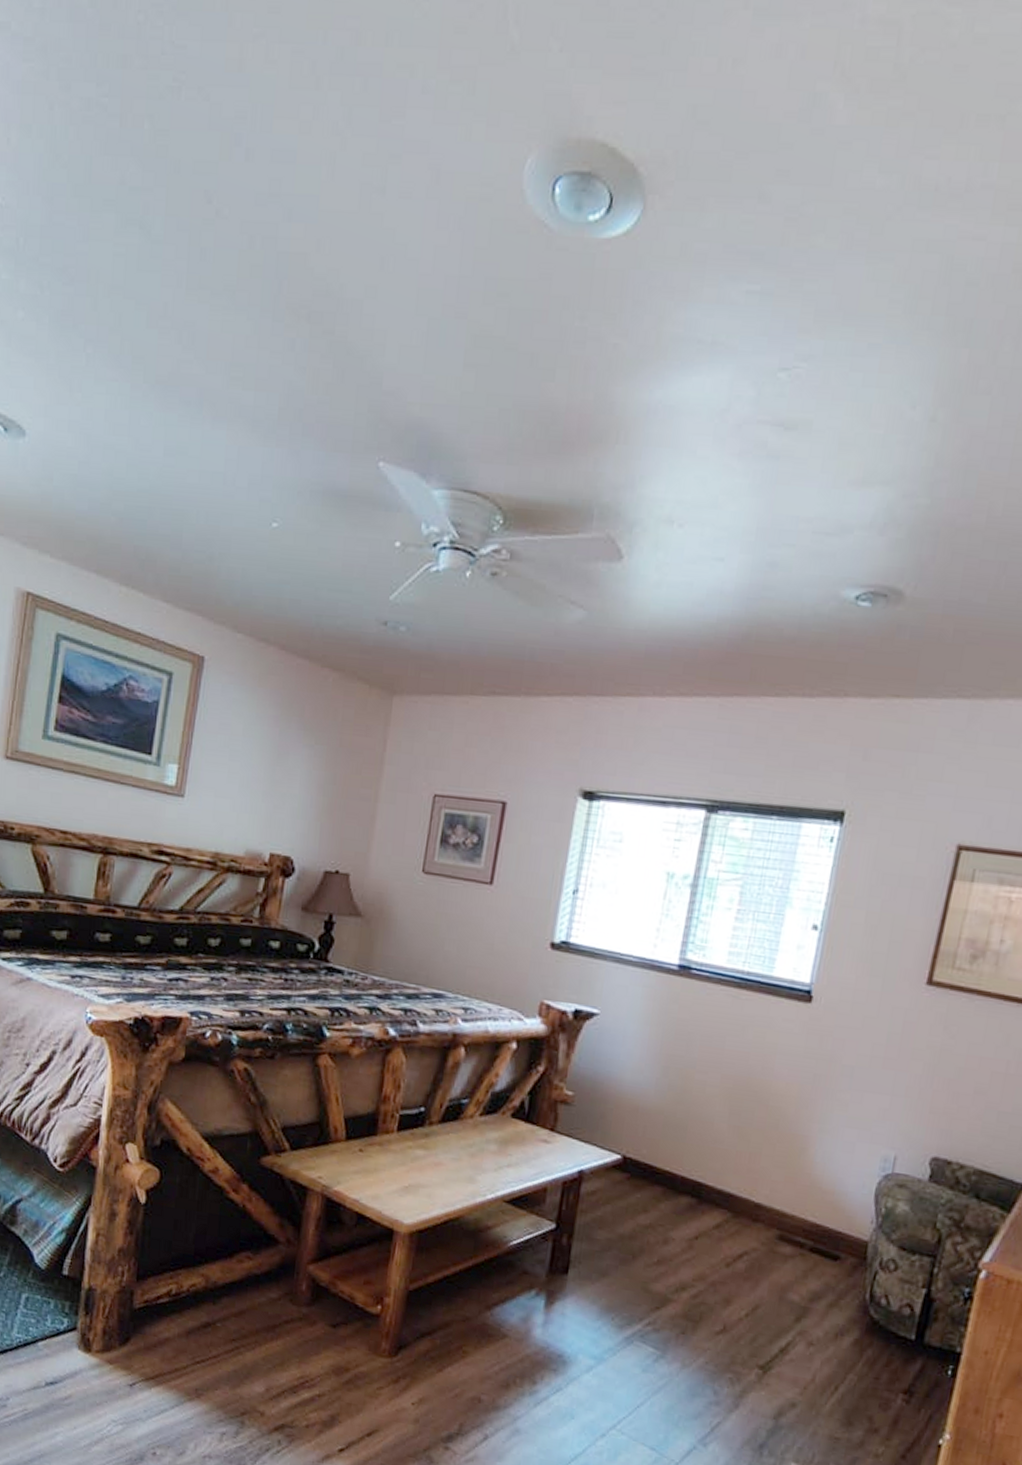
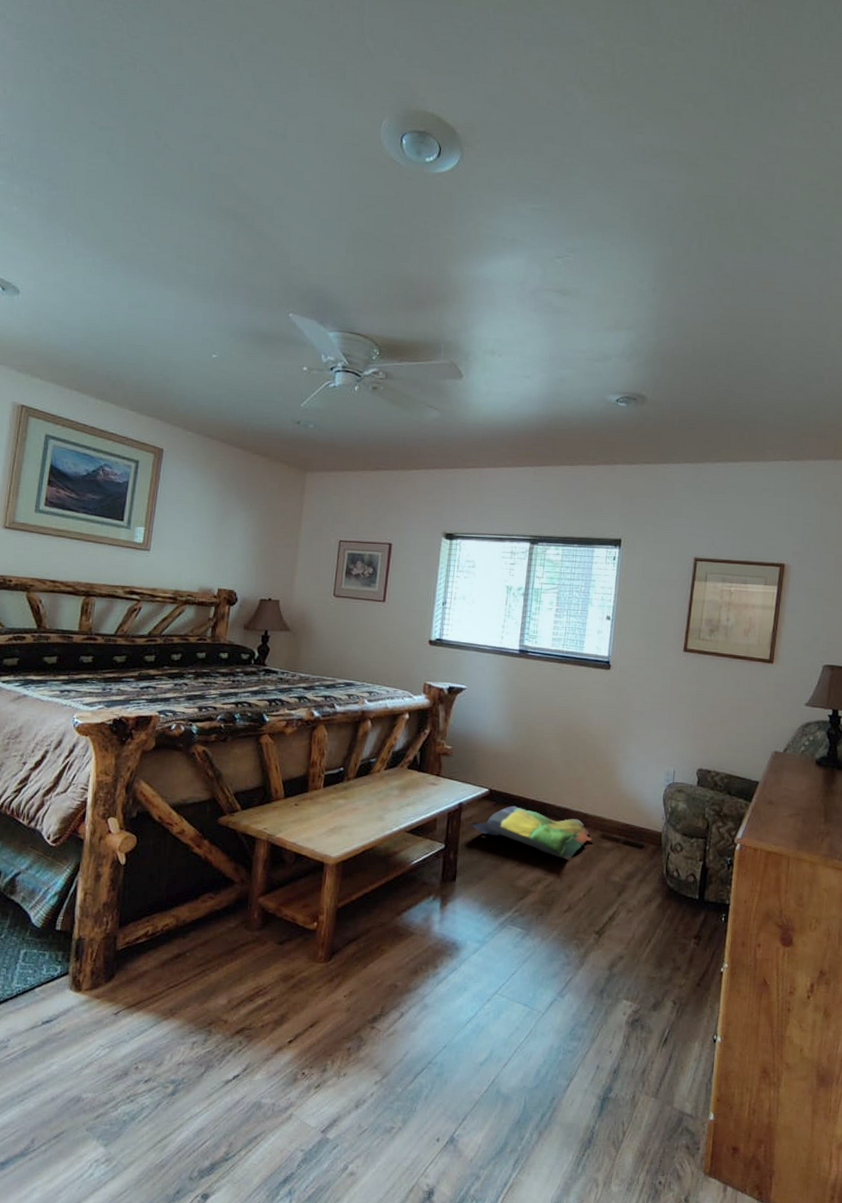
laundry basket: none [591,1182,765,1264] -> present [469,806,593,860]

